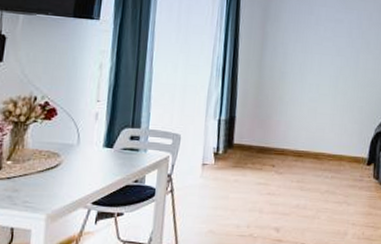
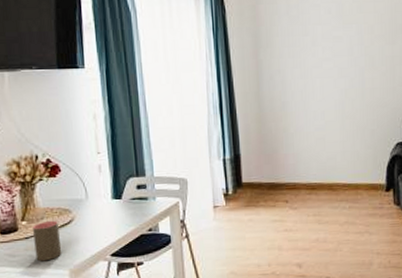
cup: none [14,162,44,204] -> present [33,220,62,262]

